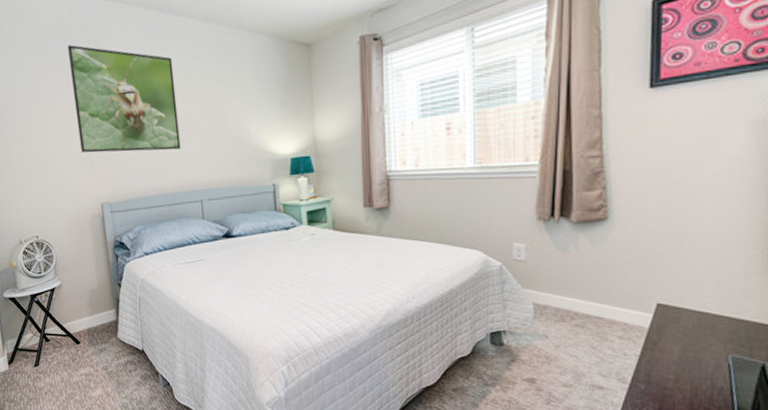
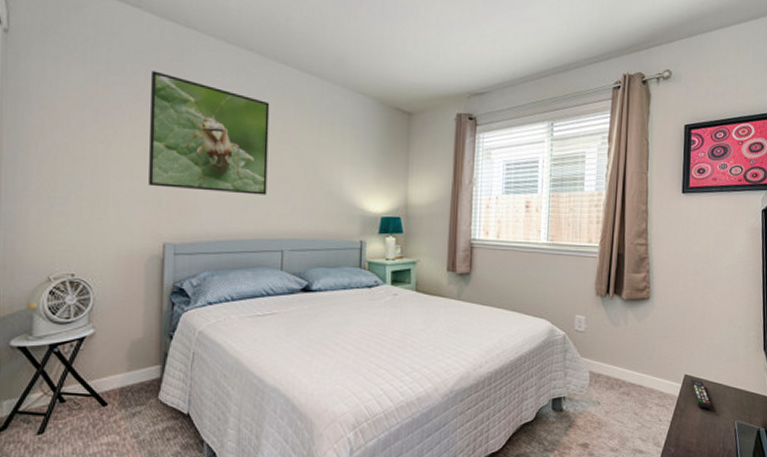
remote control: none [664,308,696,341] -> present [690,379,712,409]

